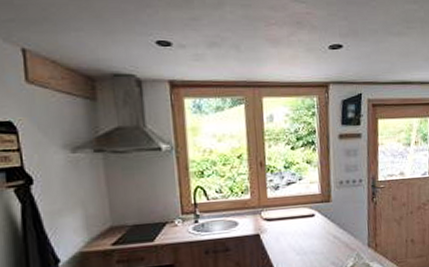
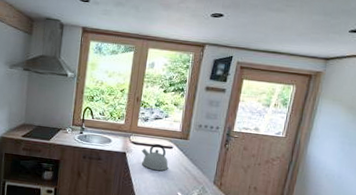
kettle: none [278,213,315,248] -> present [141,143,169,171]

